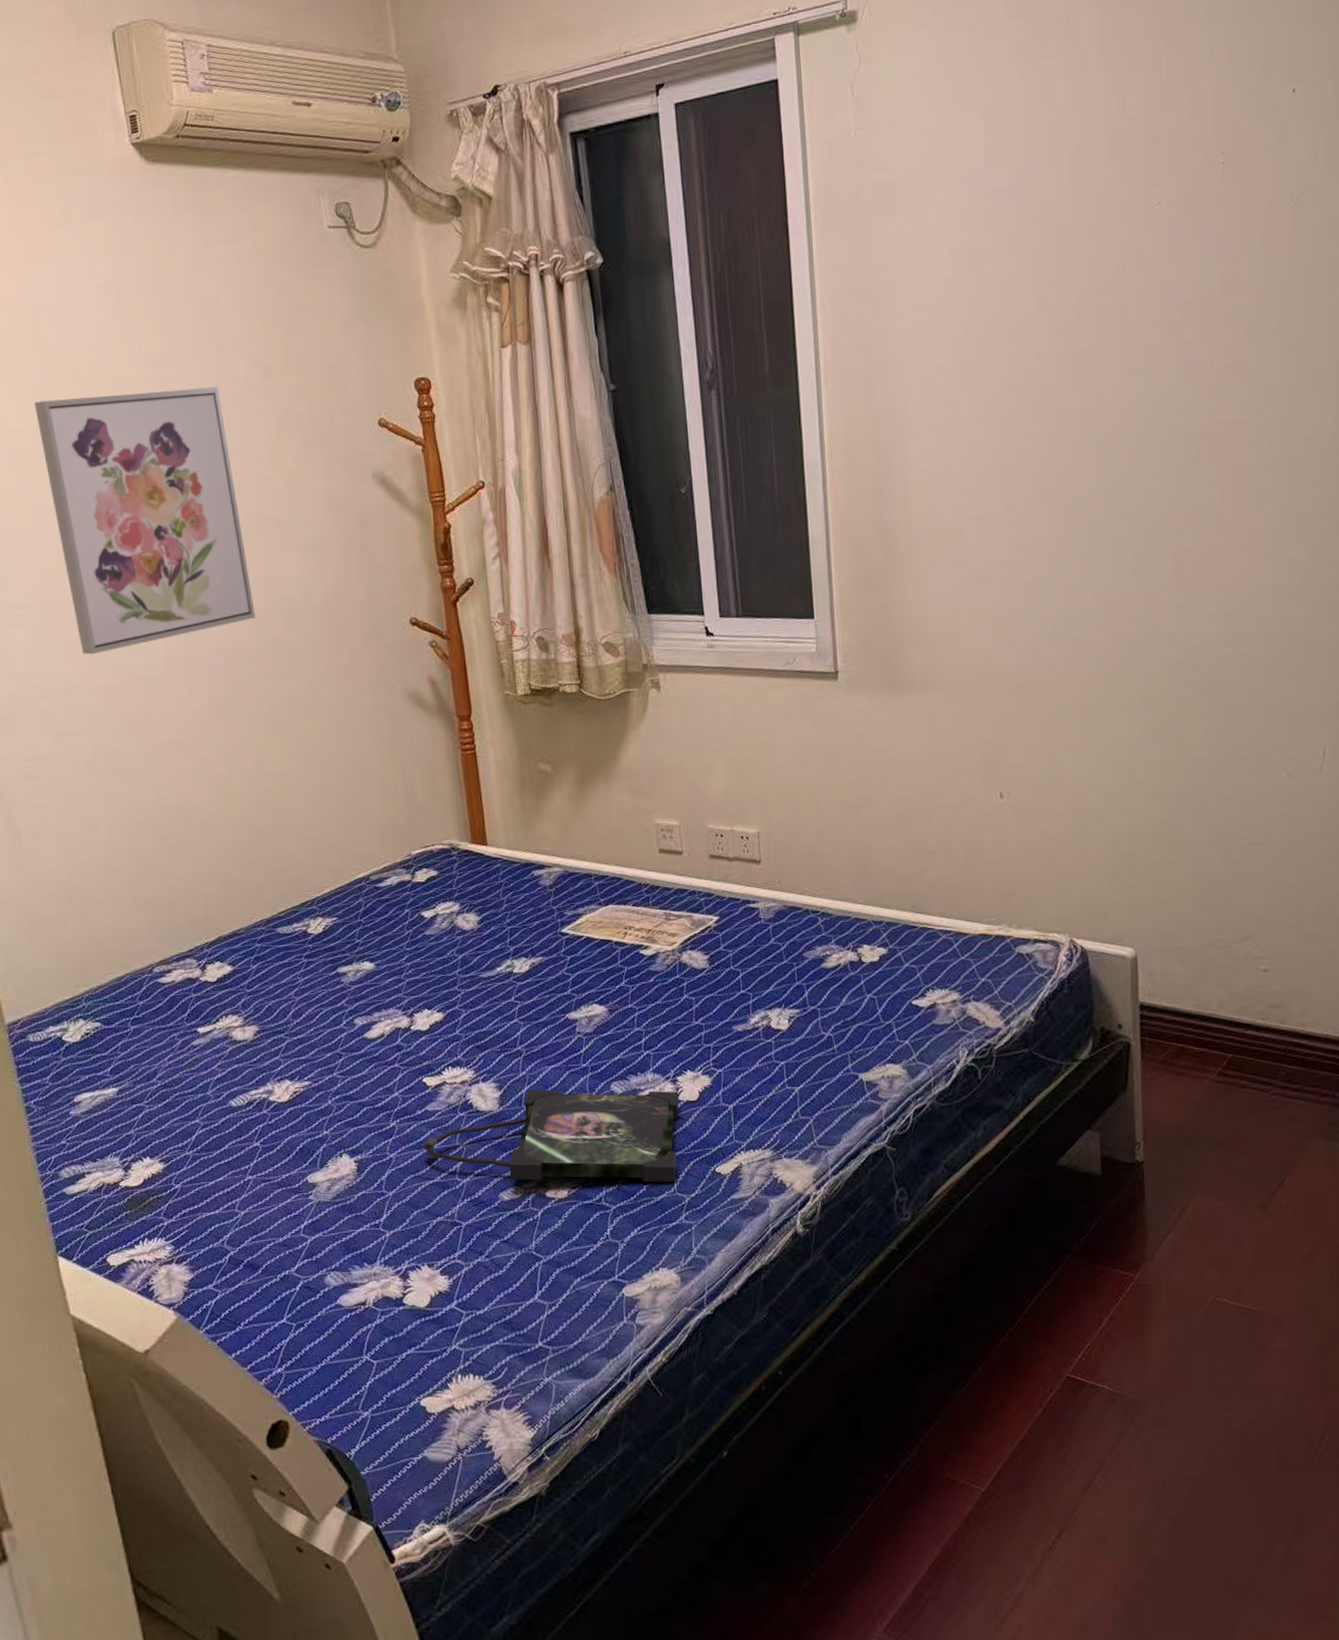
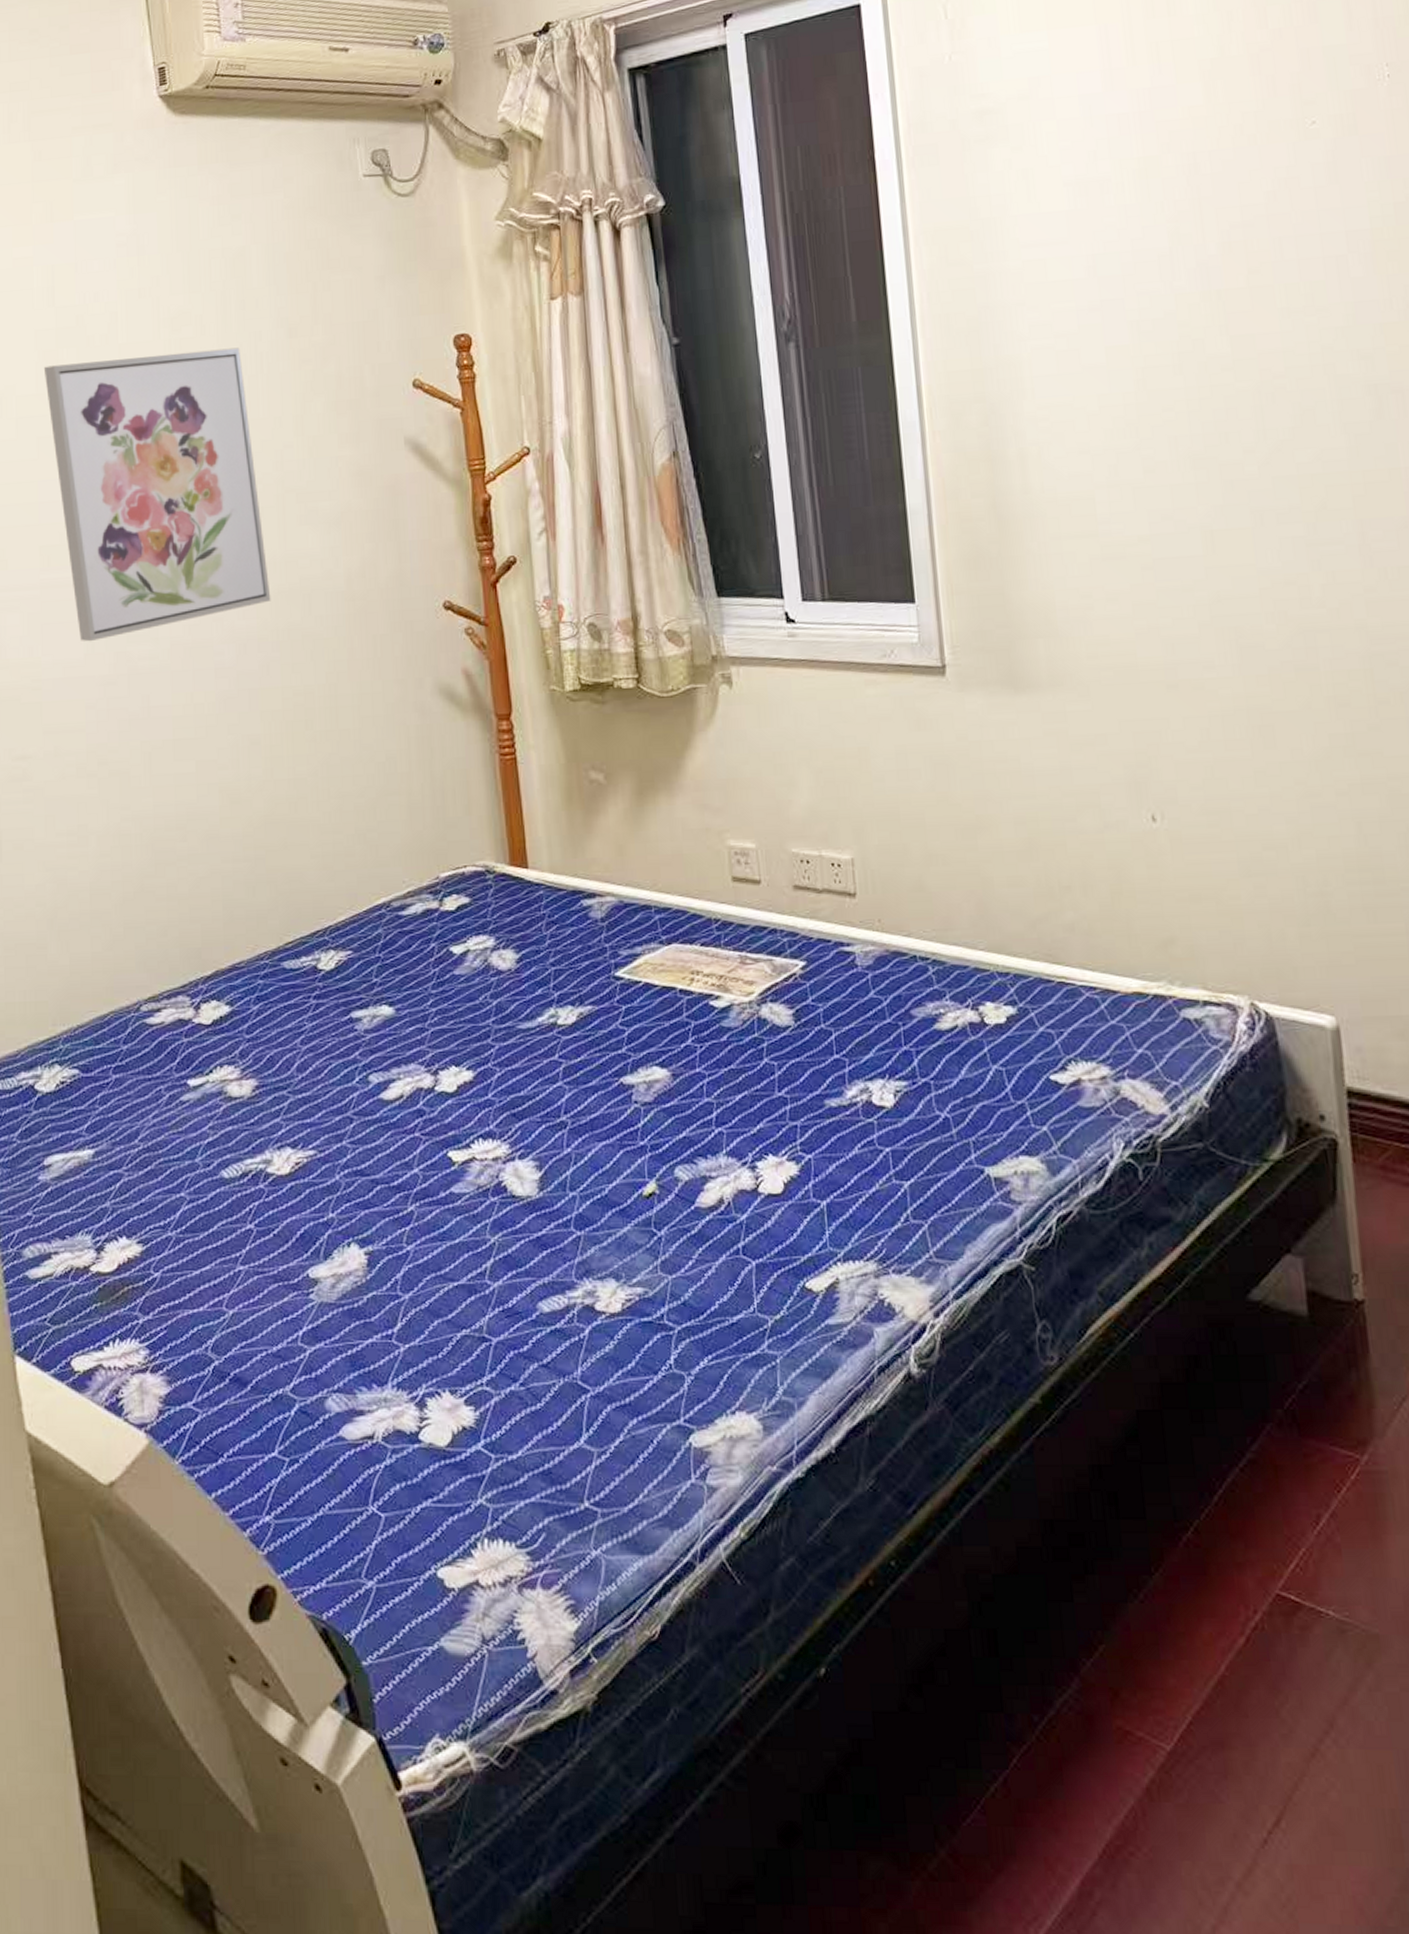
photo frame: present [423,1089,679,1183] -> none [446,1171,759,1299]

